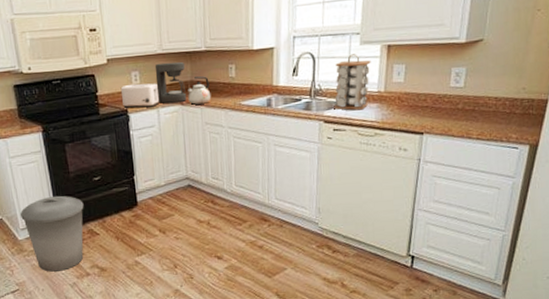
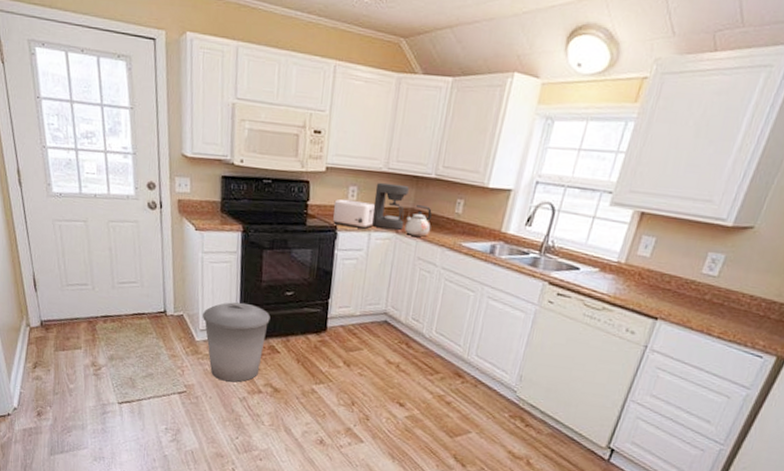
spice rack: present [334,54,371,111] -> none [563,214,618,279]

